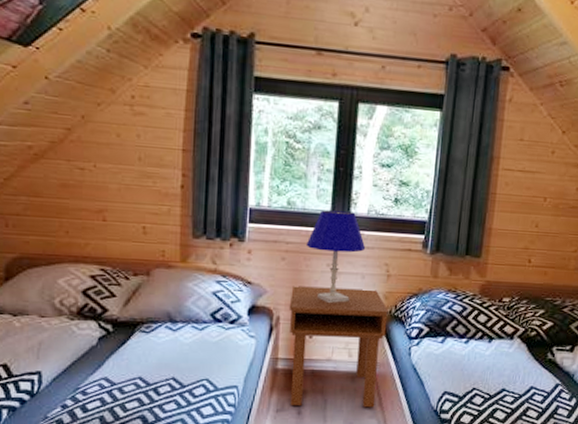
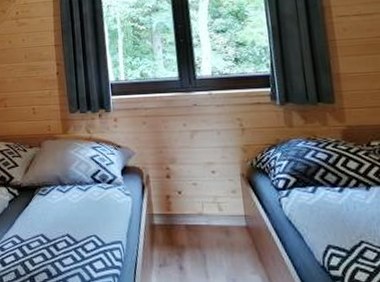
nightstand: present [289,286,390,408] -> none [155,144,255,263]
table lamp: present [306,210,366,304] -> none [161,75,216,160]

